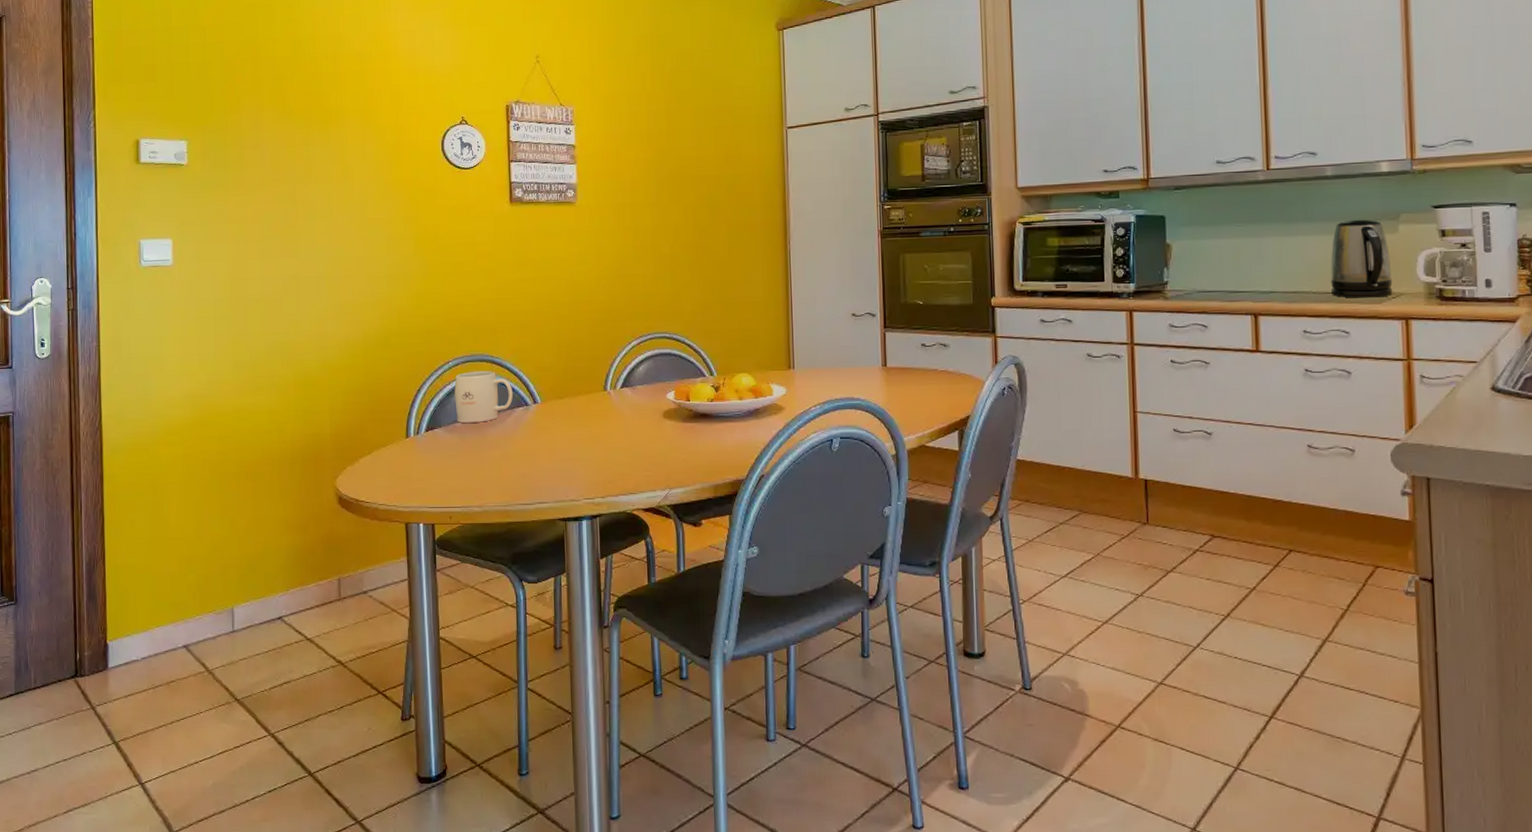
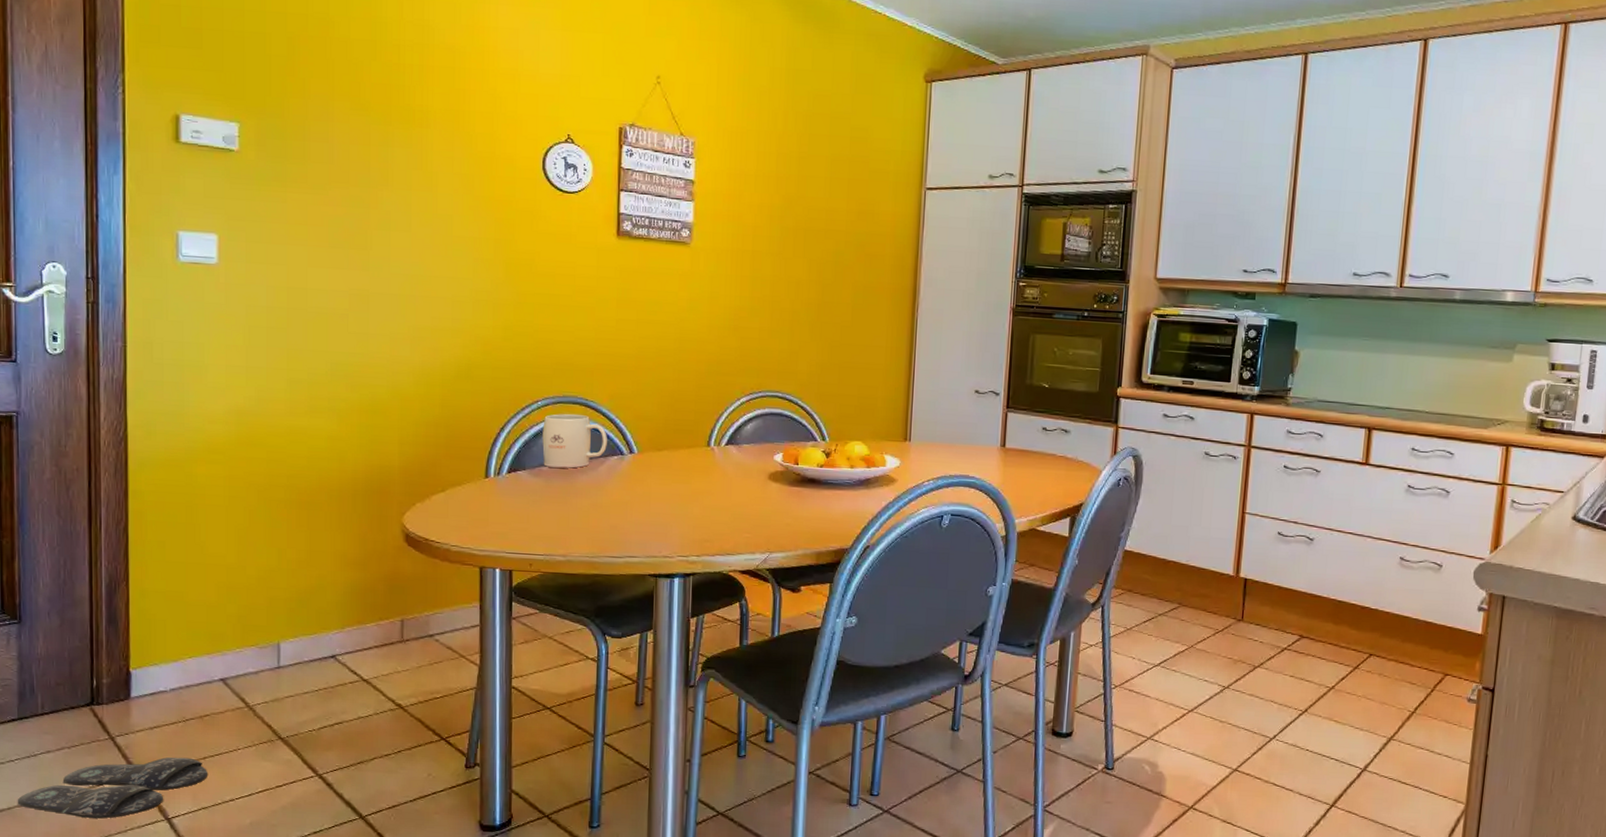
slippers: none [14,723,176,786] -> present [17,757,209,819]
kettle: present [1330,219,1393,298] -> none [1443,344,1502,423]

